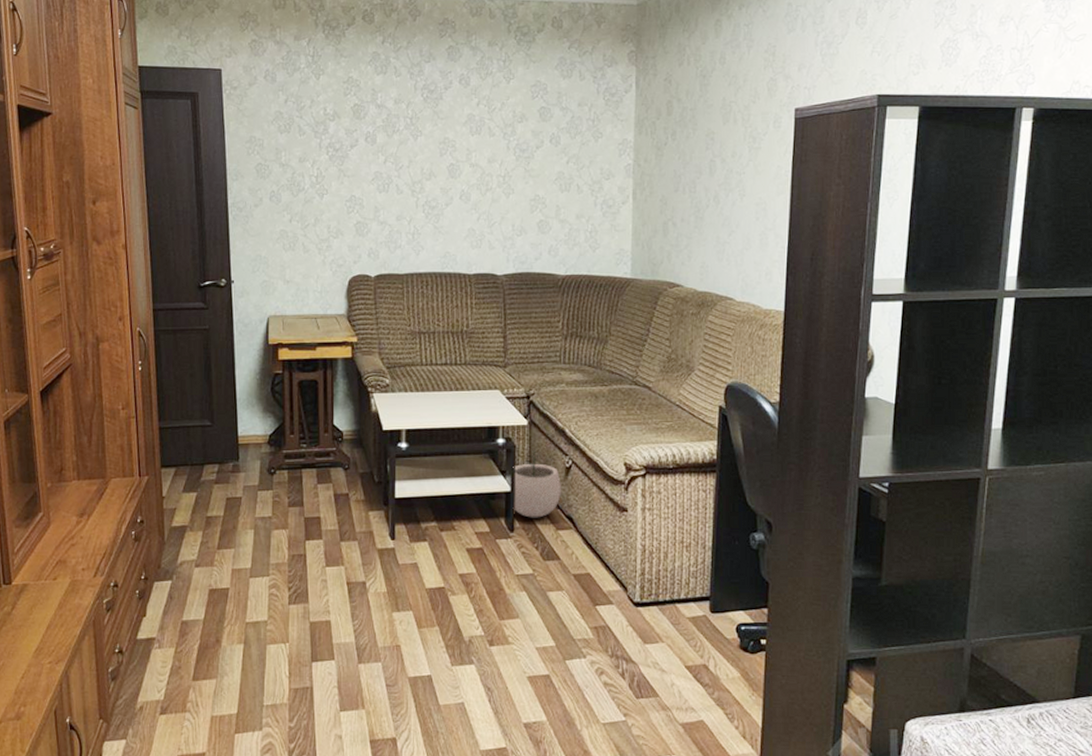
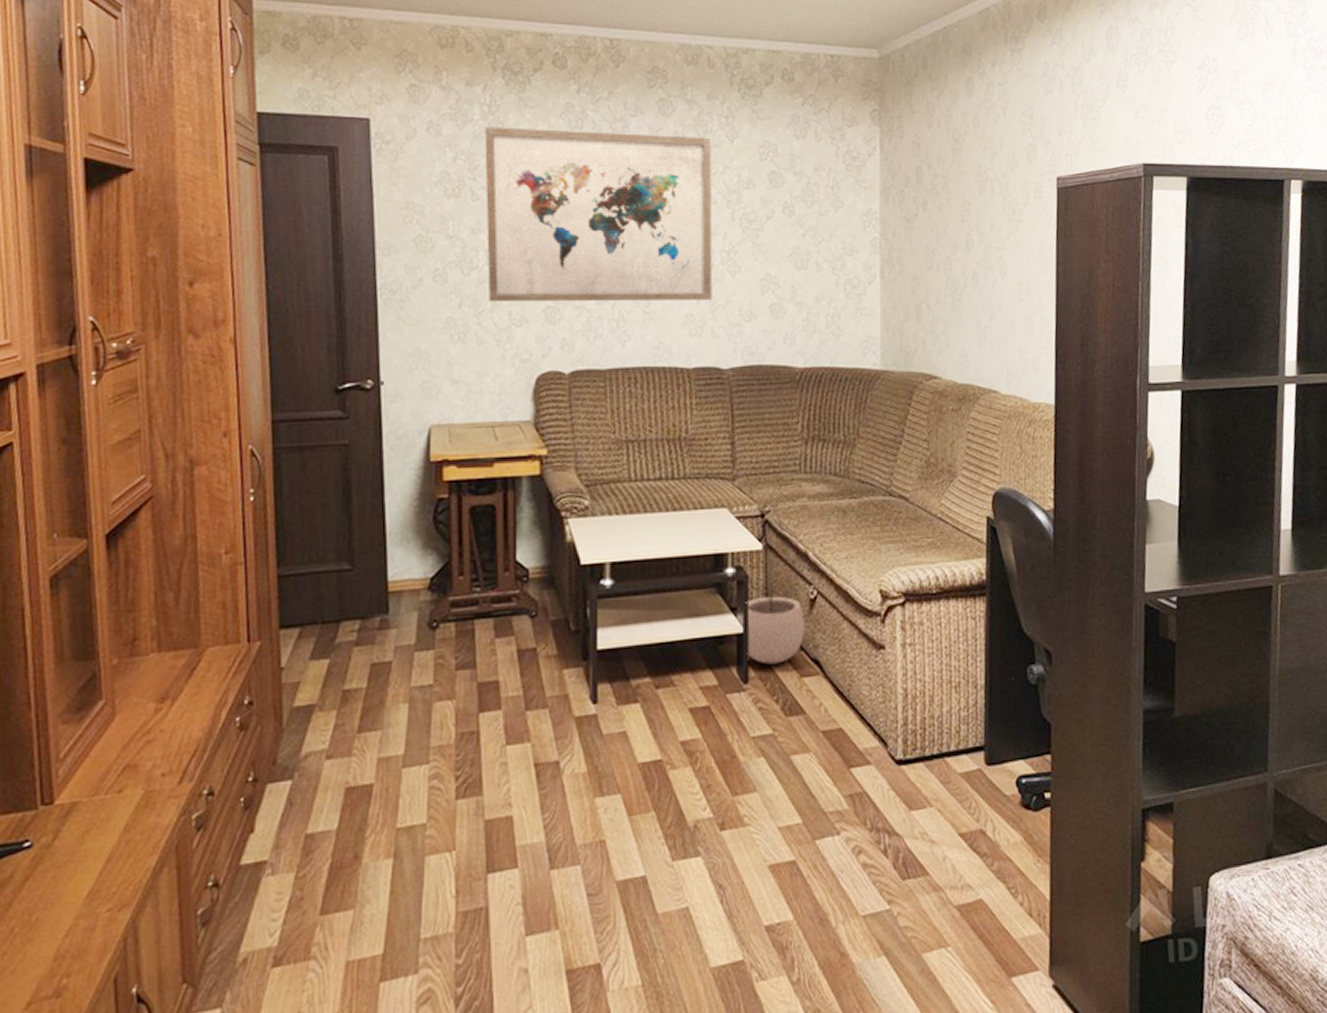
wall art: none [309,73,491,217] -> present [485,127,712,301]

